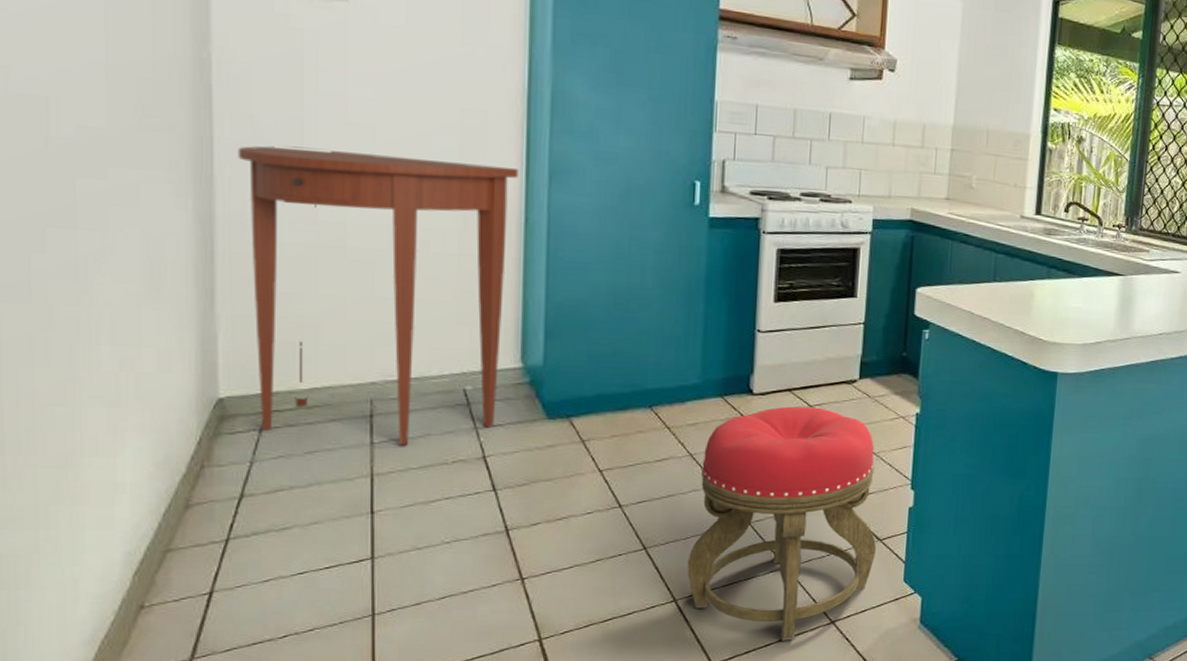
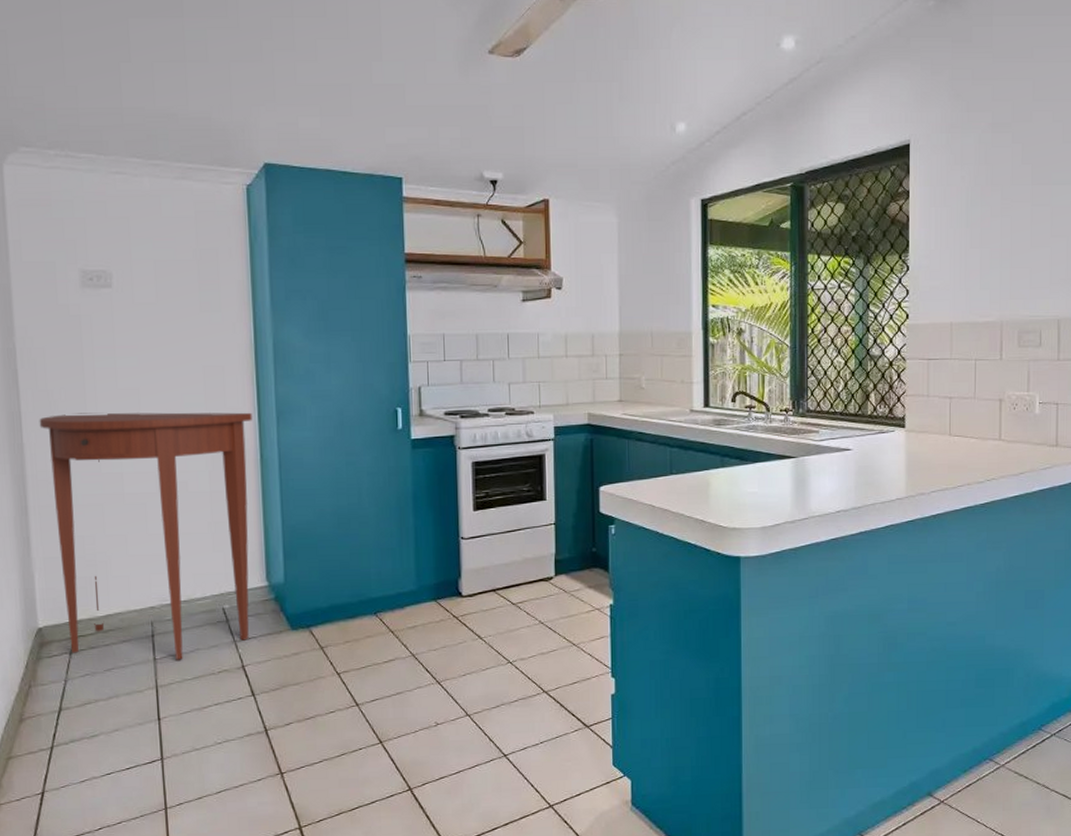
stool: present [687,406,876,641] -> none [418,605,584,825]

